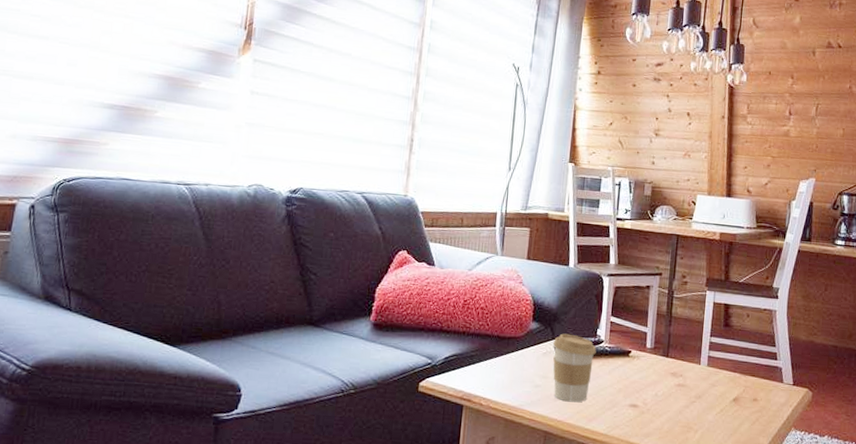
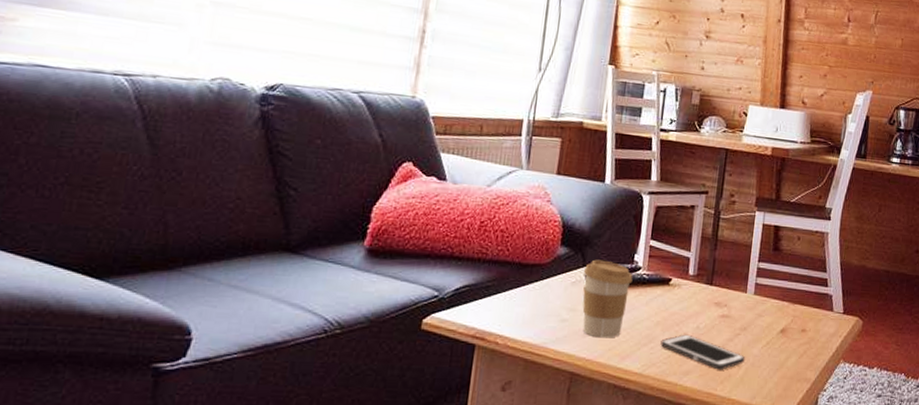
cell phone: none [623,400,701,434] -> present [660,334,746,370]

